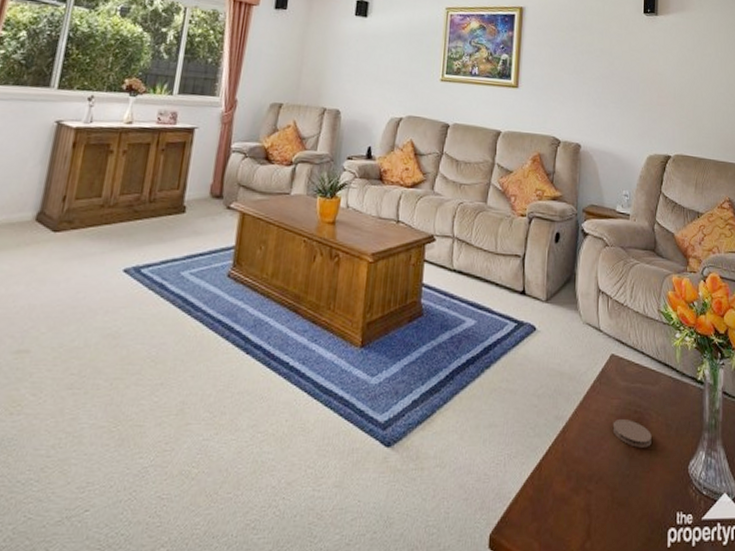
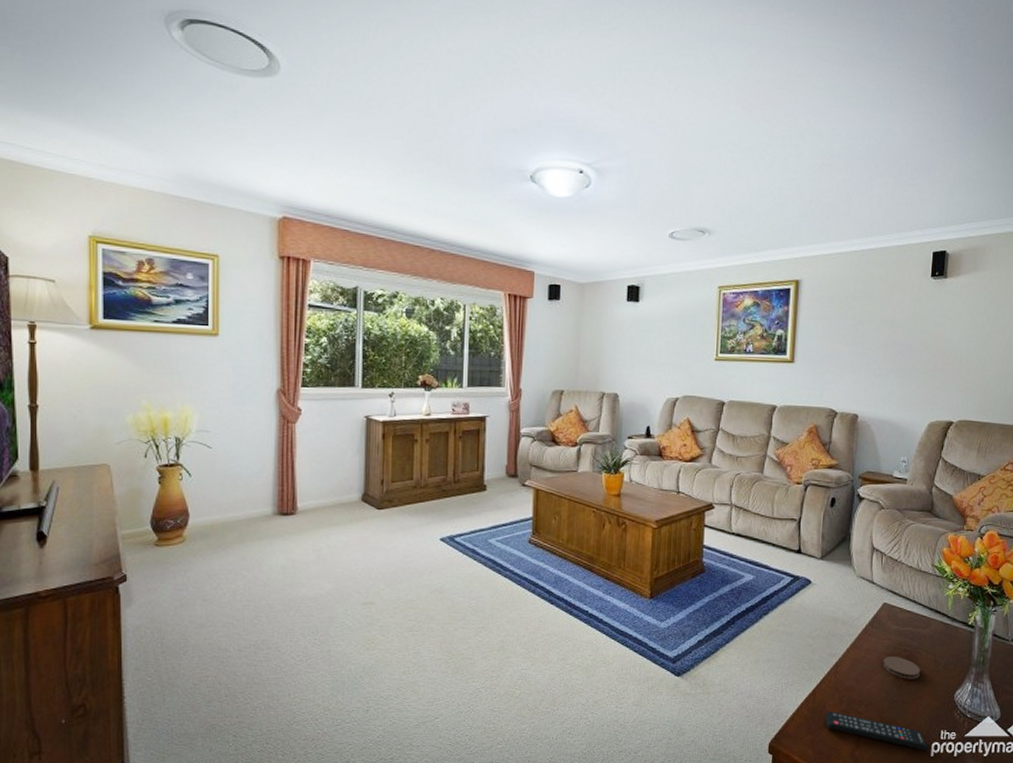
remote control: none [552,490,665,540] -> present [825,711,929,751]

